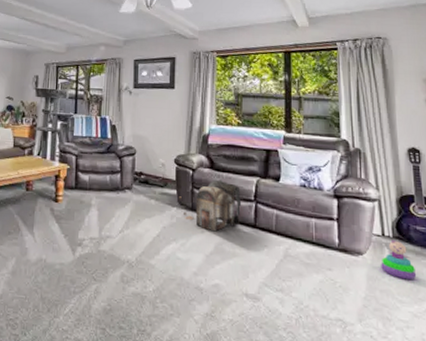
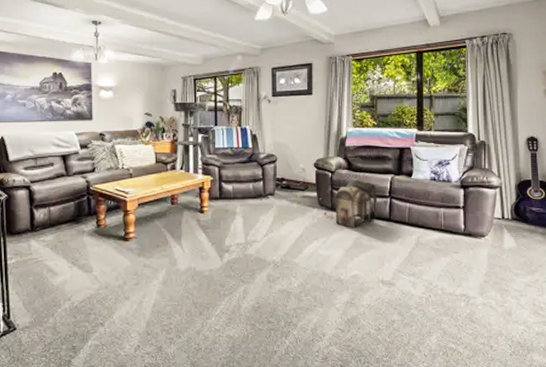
stacking toy: present [381,240,417,280] -> none [500,222,531,255]

